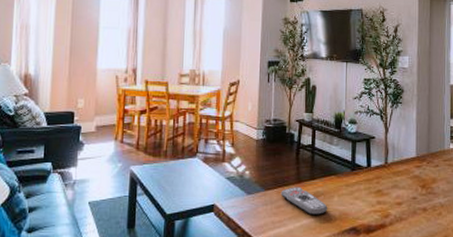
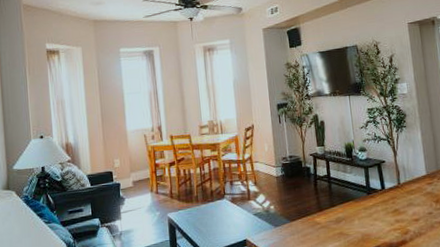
remote control: present [281,187,328,216] -> none [305,215,351,240]

